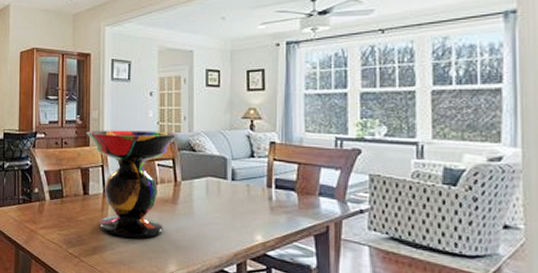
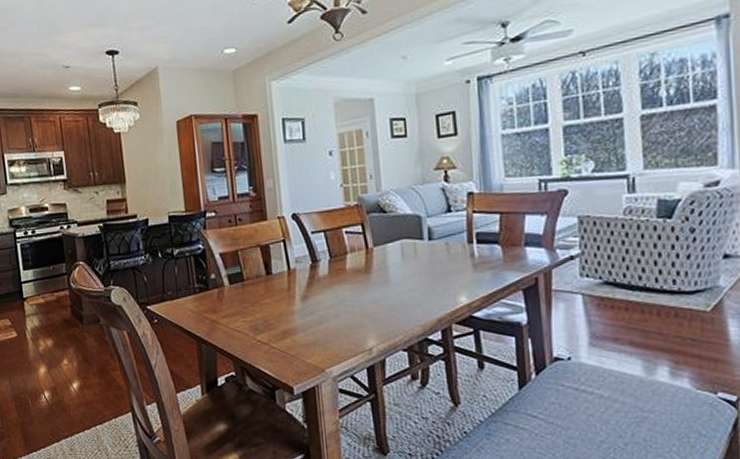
decorative bowl: present [86,130,178,240] -> none [261,194,366,317]

